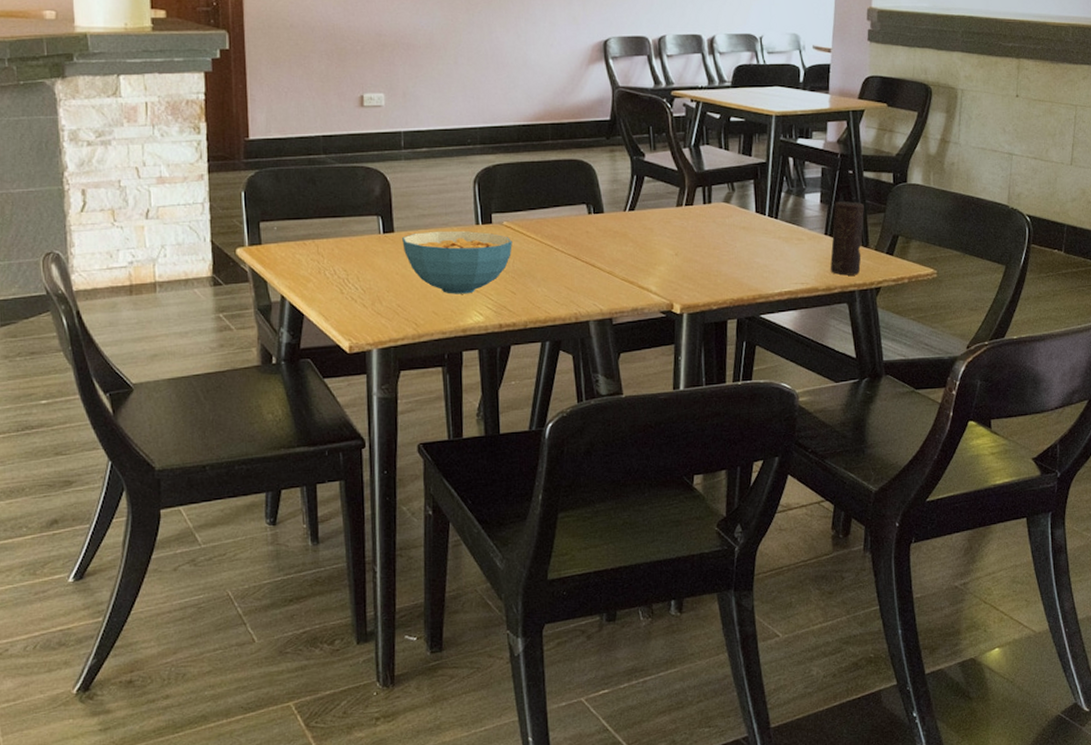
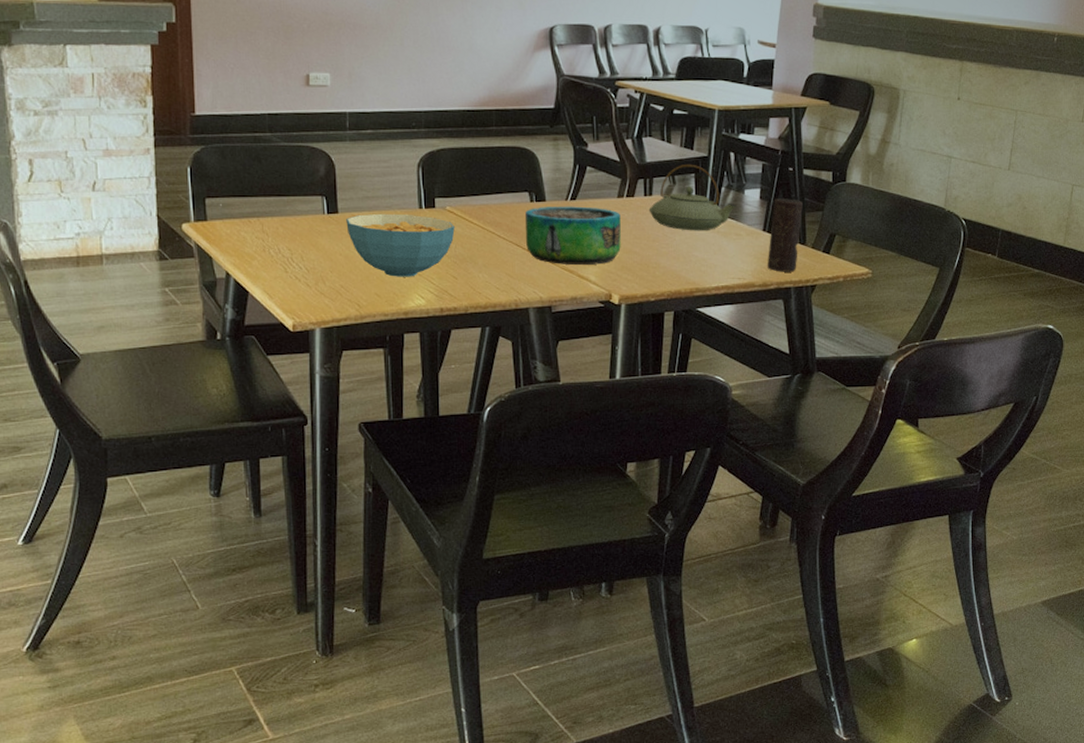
decorative bowl: none [583,216,681,276] -> present [524,206,621,265]
teapot: none [708,170,797,238] -> present [649,163,737,231]

